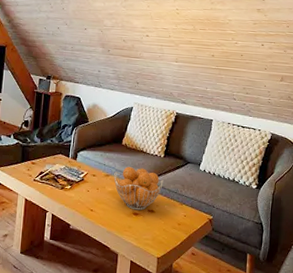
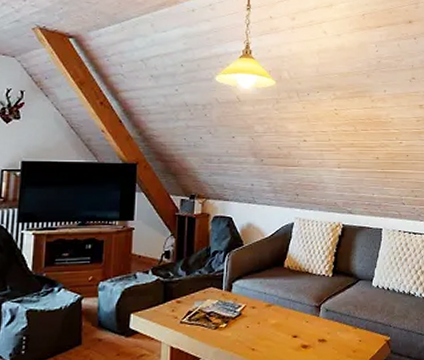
fruit basket: present [114,167,164,211] -> none [277,292,334,342]

